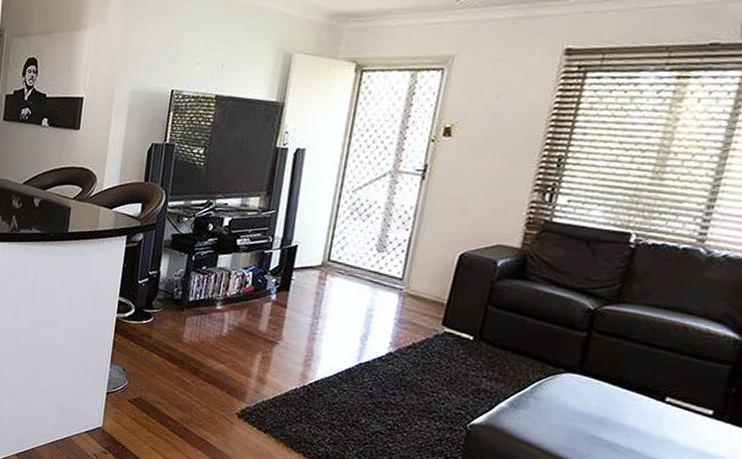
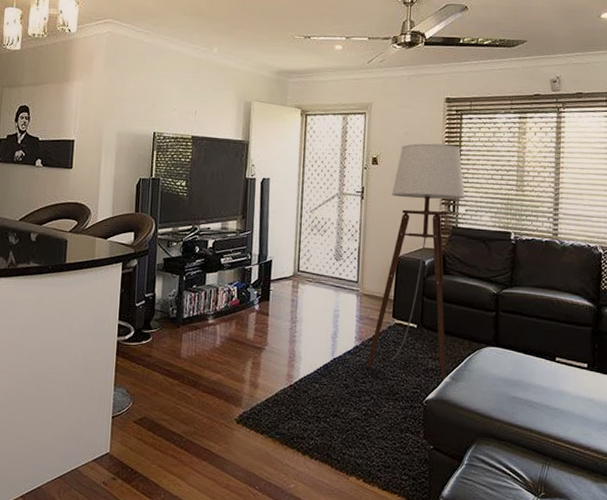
floor lamp: none [400,110,575,407] -> present [367,143,466,383]

